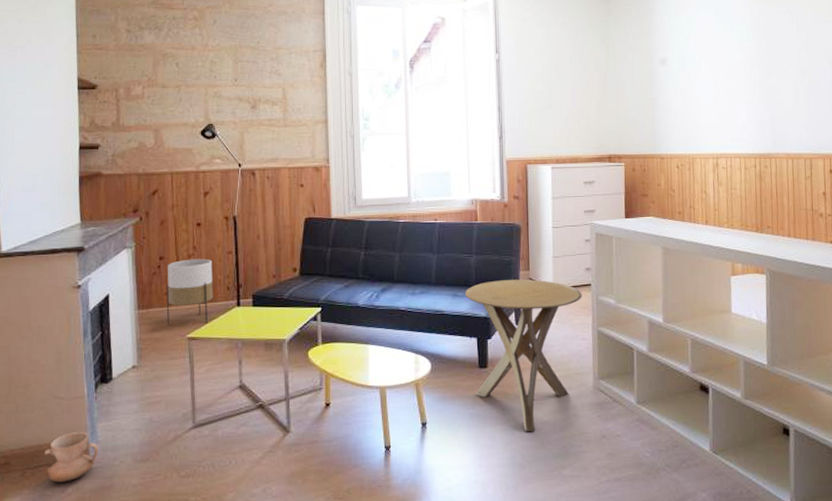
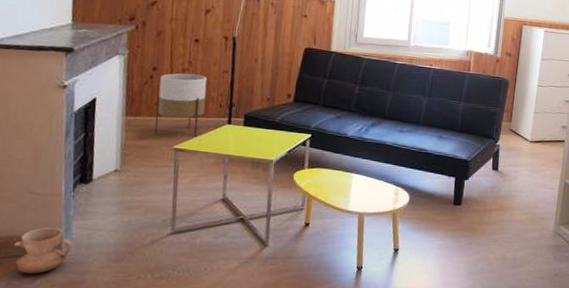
side table: present [464,279,582,431] -> none [447,127,556,265]

